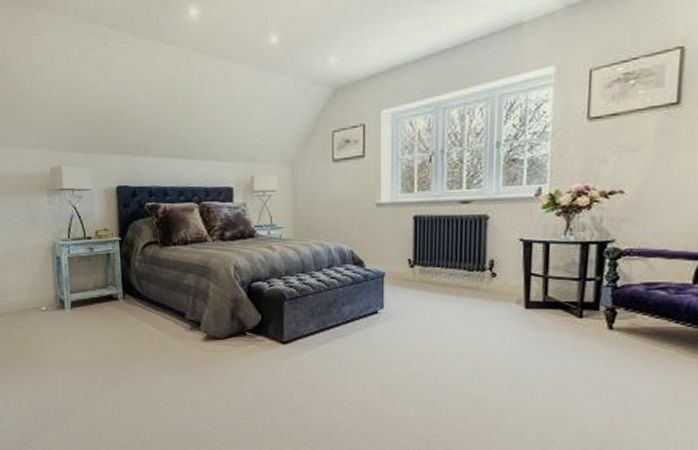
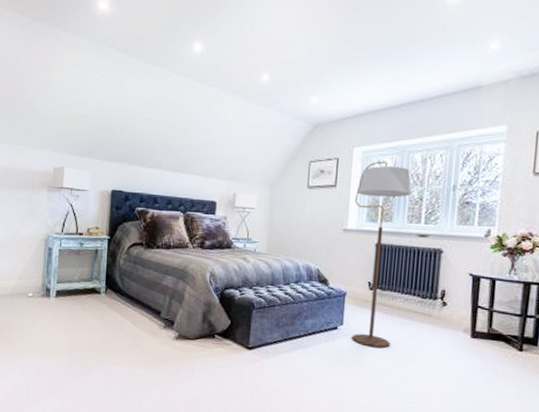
floor lamp: none [387,122,450,328] -> present [352,161,412,348]

